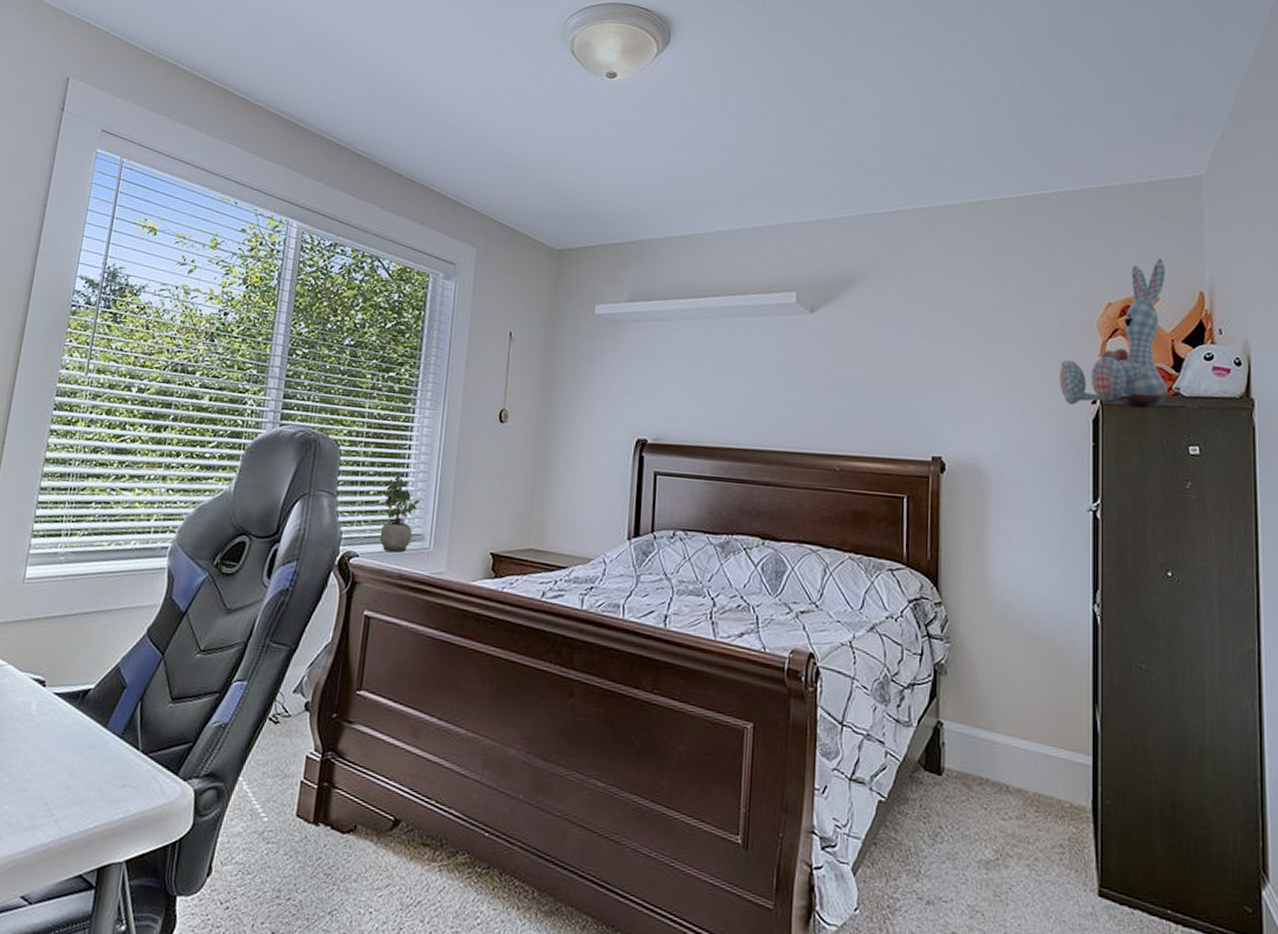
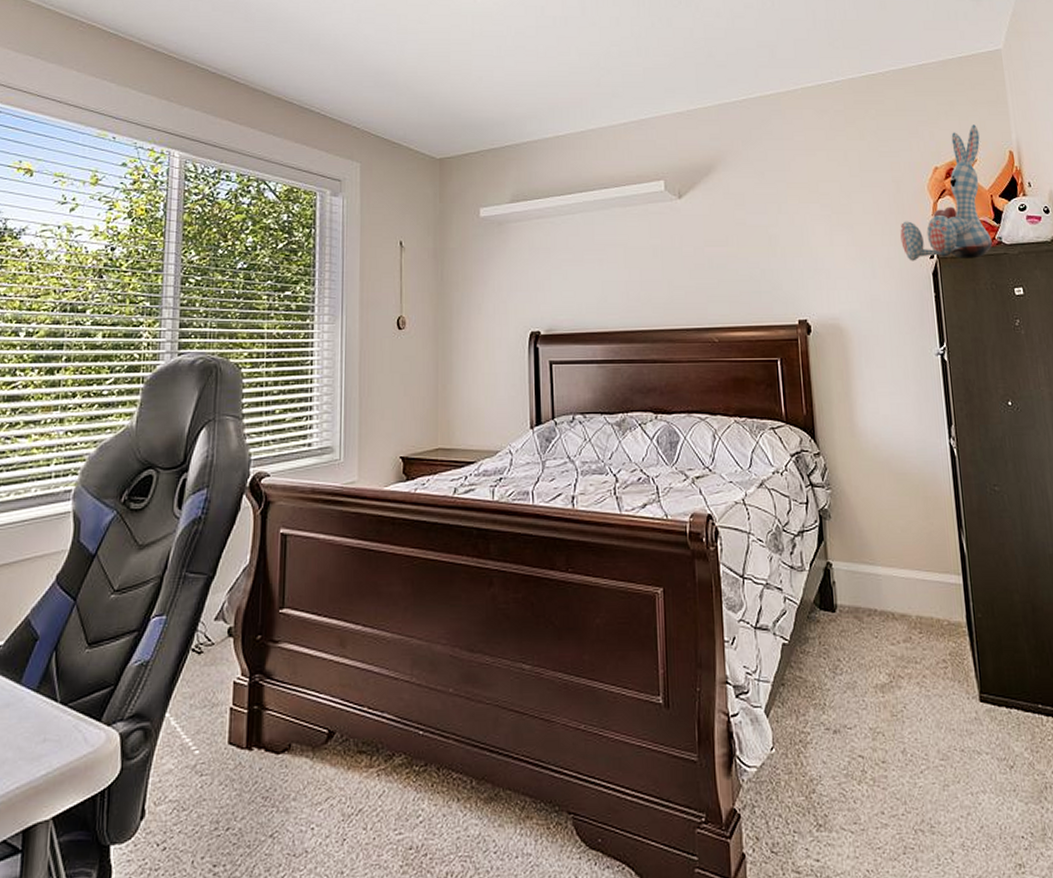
potted plant: present [379,474,421,554] -> none [289,390,327,469]

